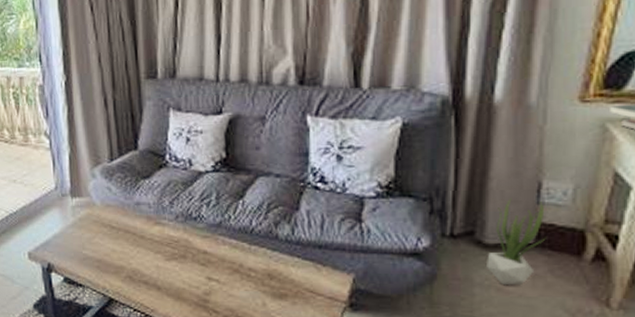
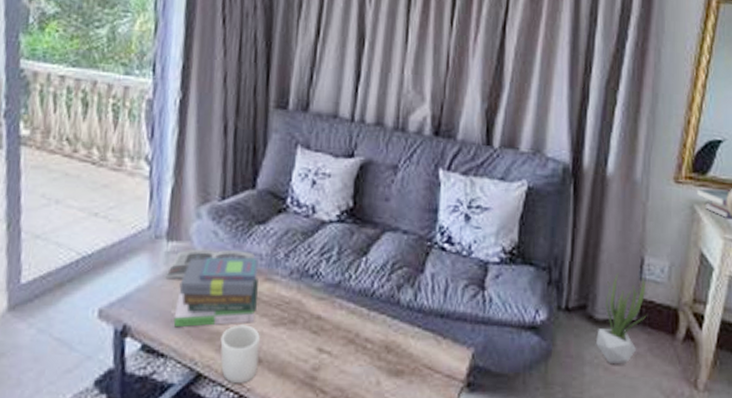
magazine: none [74,202,144,227] -> present [165,249,255,279]
books: none [85,206,151,264] -> present [173,256,259,328]
mug: none [124,259,158,306] -> present [220,323,260,384]

